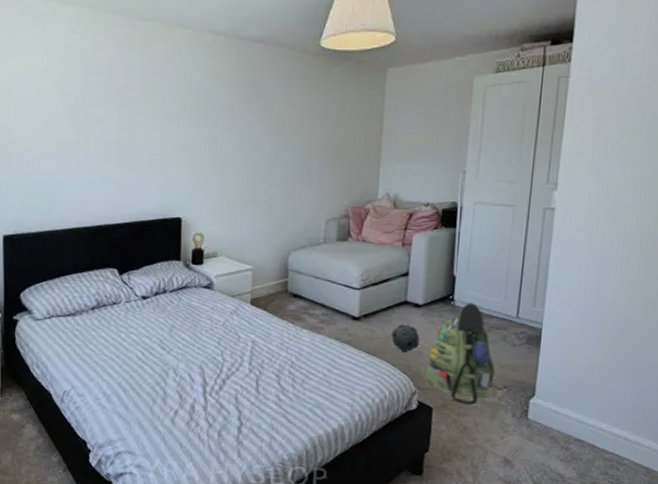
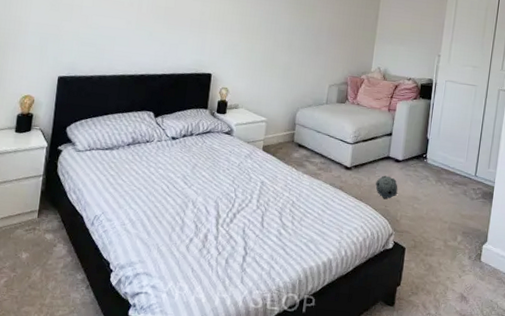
backpack: present [424,302,507,406] -> none [400,160,465,248]

